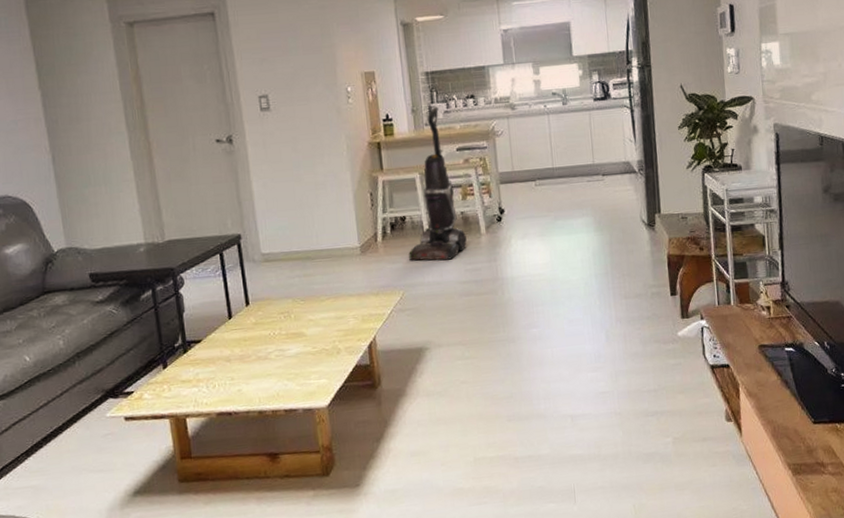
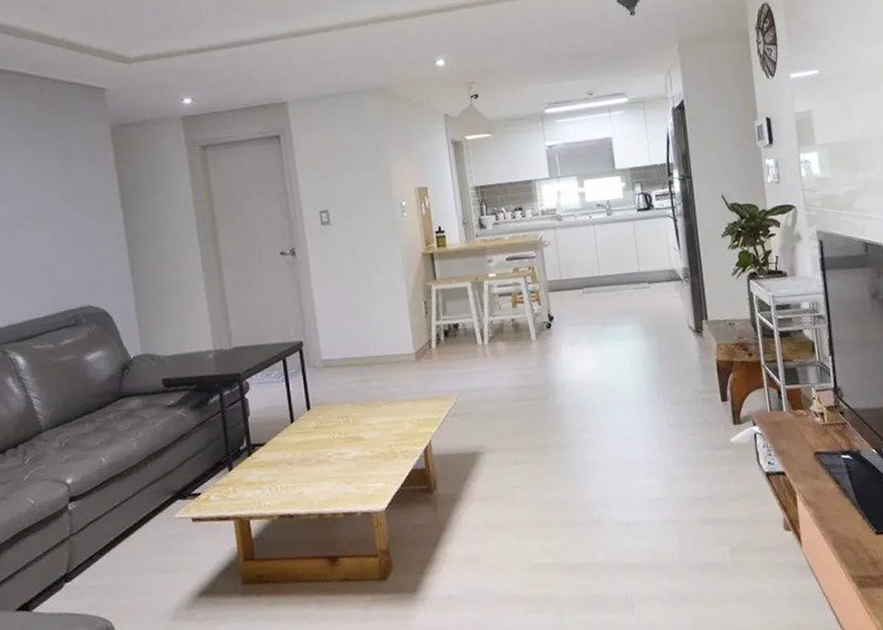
vacuum cleaner: present [409,106,467,261] -> none [462,219,518,367]

